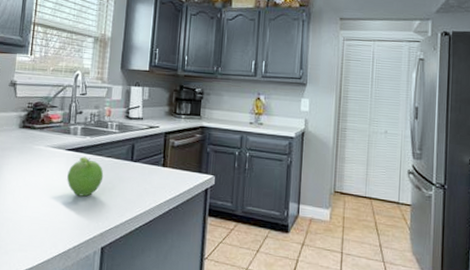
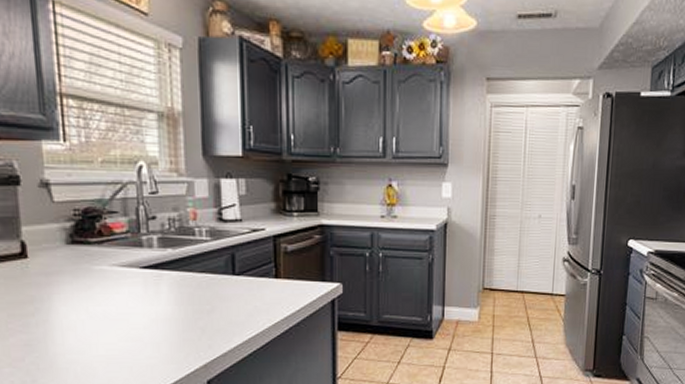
fruit: present [67,156,104,197] -> none [148,274,198,324]

